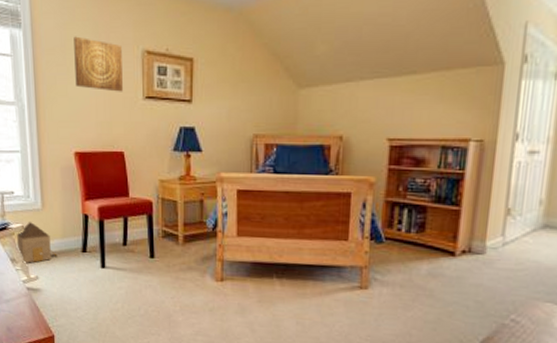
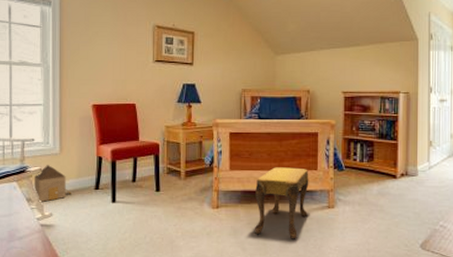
wall art: present [74,36,123,92] -> none [96,13,136,57]
footstool: none [267,235,337,324] -> present [255,167,309,239]

